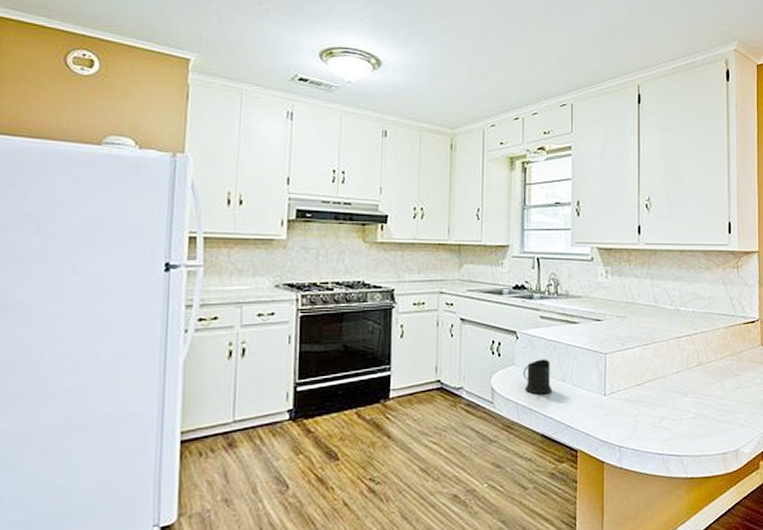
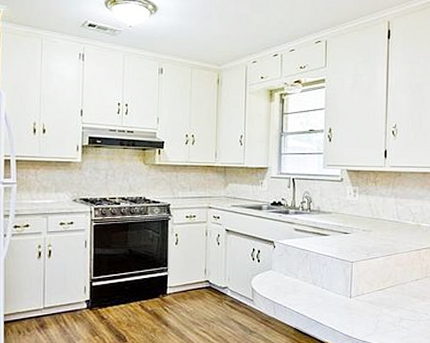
mug: present [523,359,552,395] -> none [279,265,305,295]

